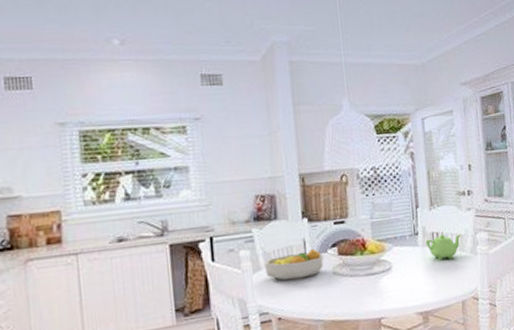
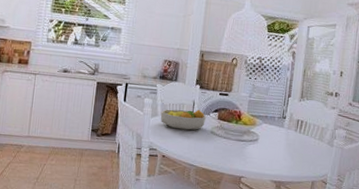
teapot: present [425,233,462,261] -> none [290,123,323,145]

